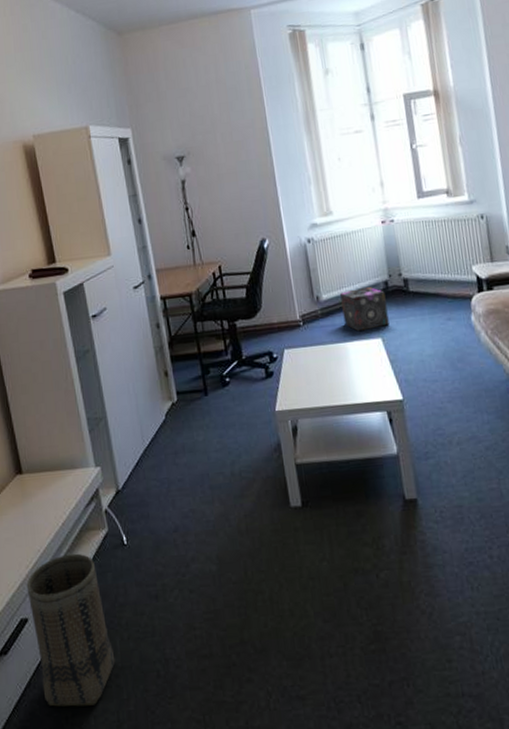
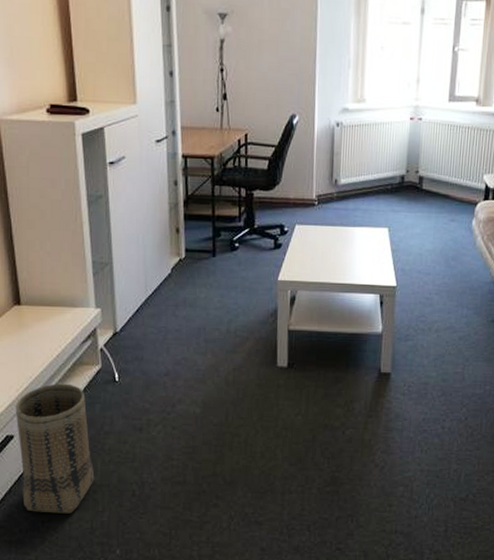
speaker: present [340,287,389,332] -> none [356,178,400,219]

